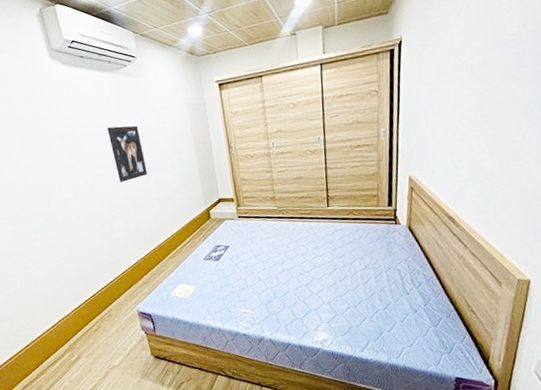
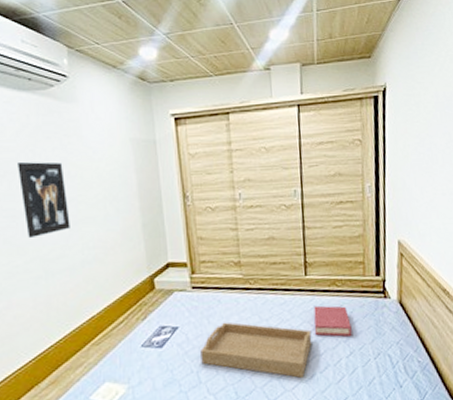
serving tray: none [246,242,333,285] -> present [200,322,312,378]
hardback book: none [334,230,367,255] -> present [313,305,352,337]

